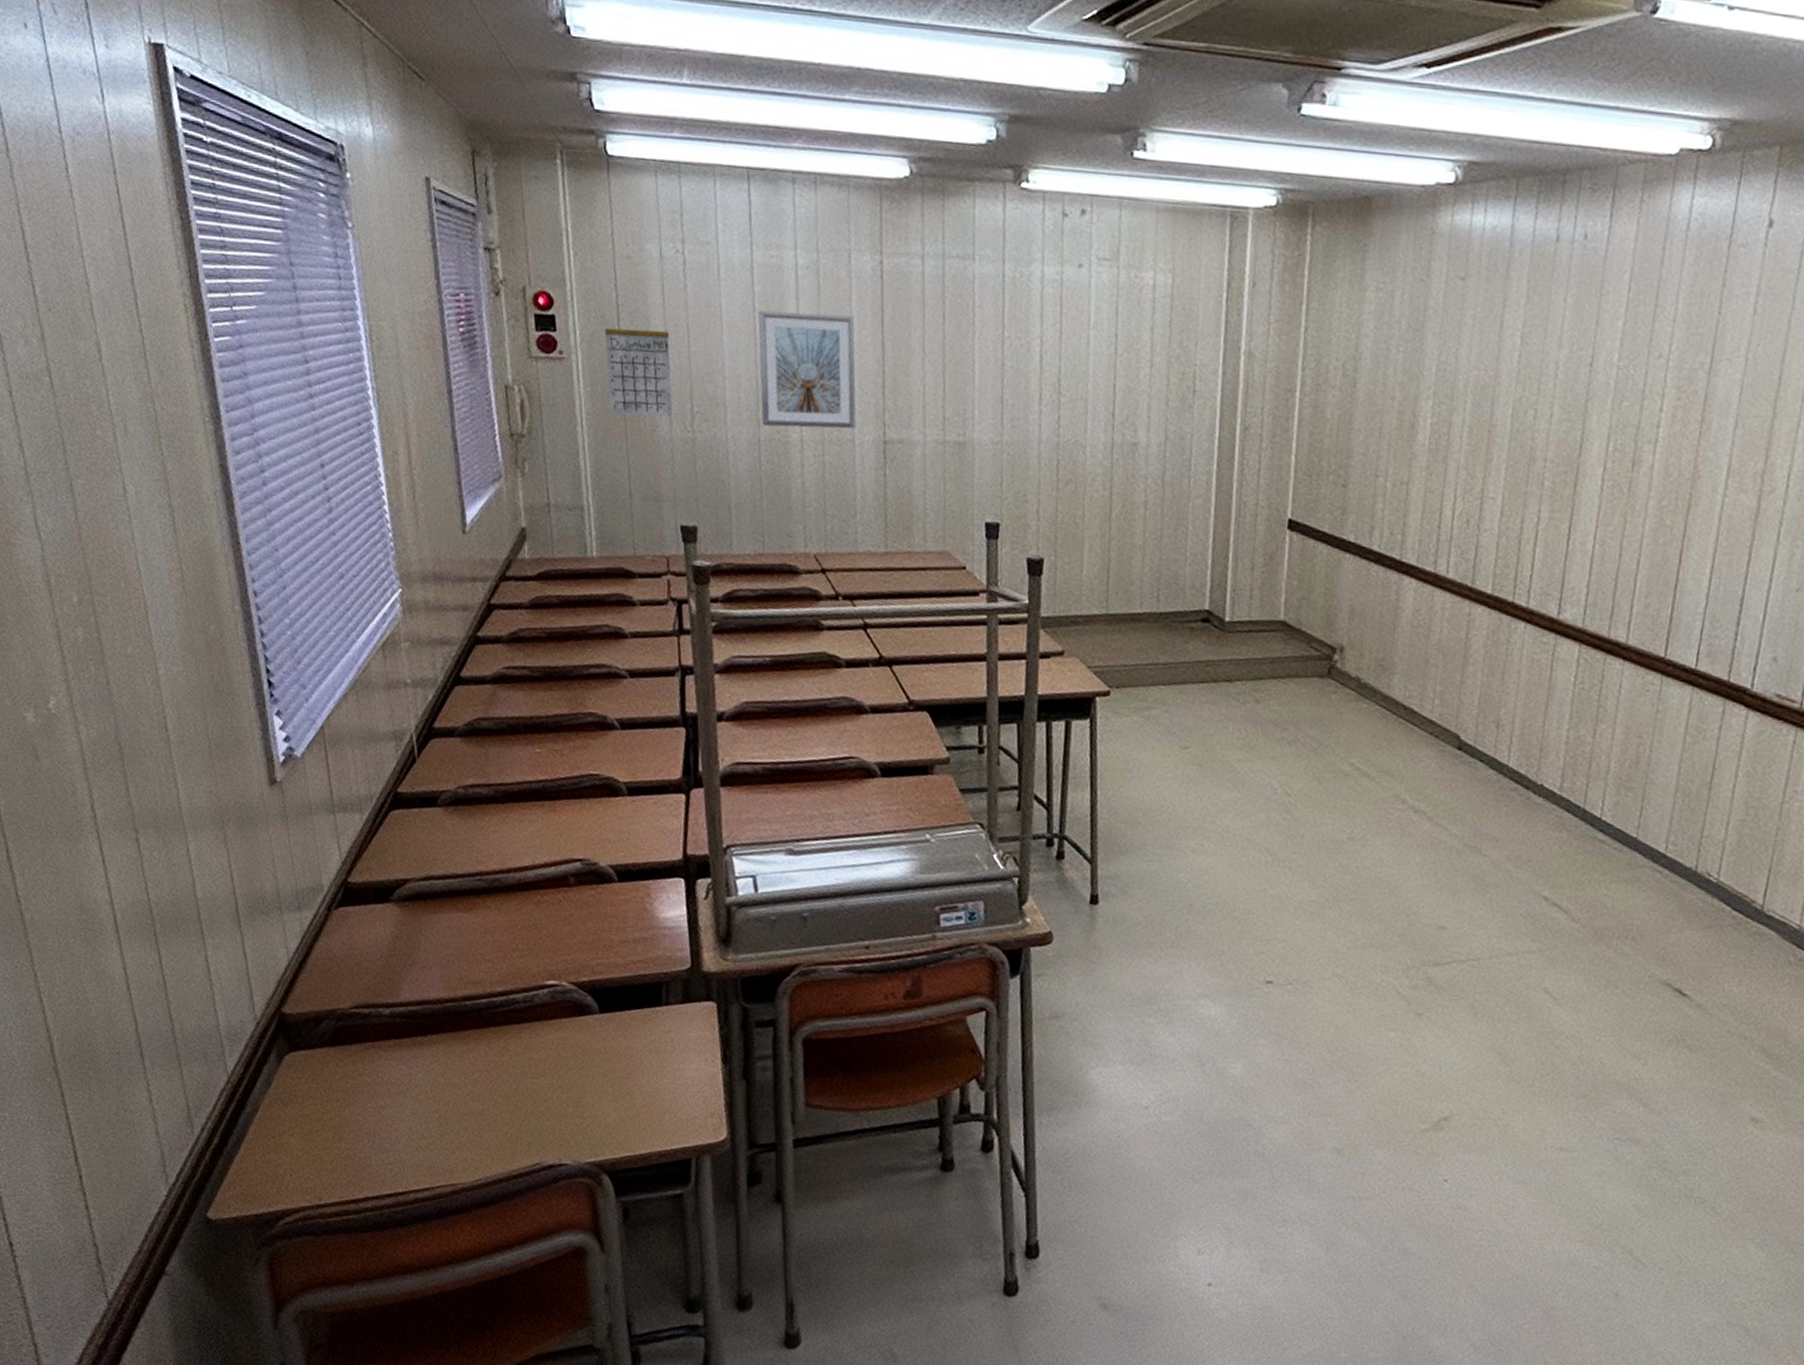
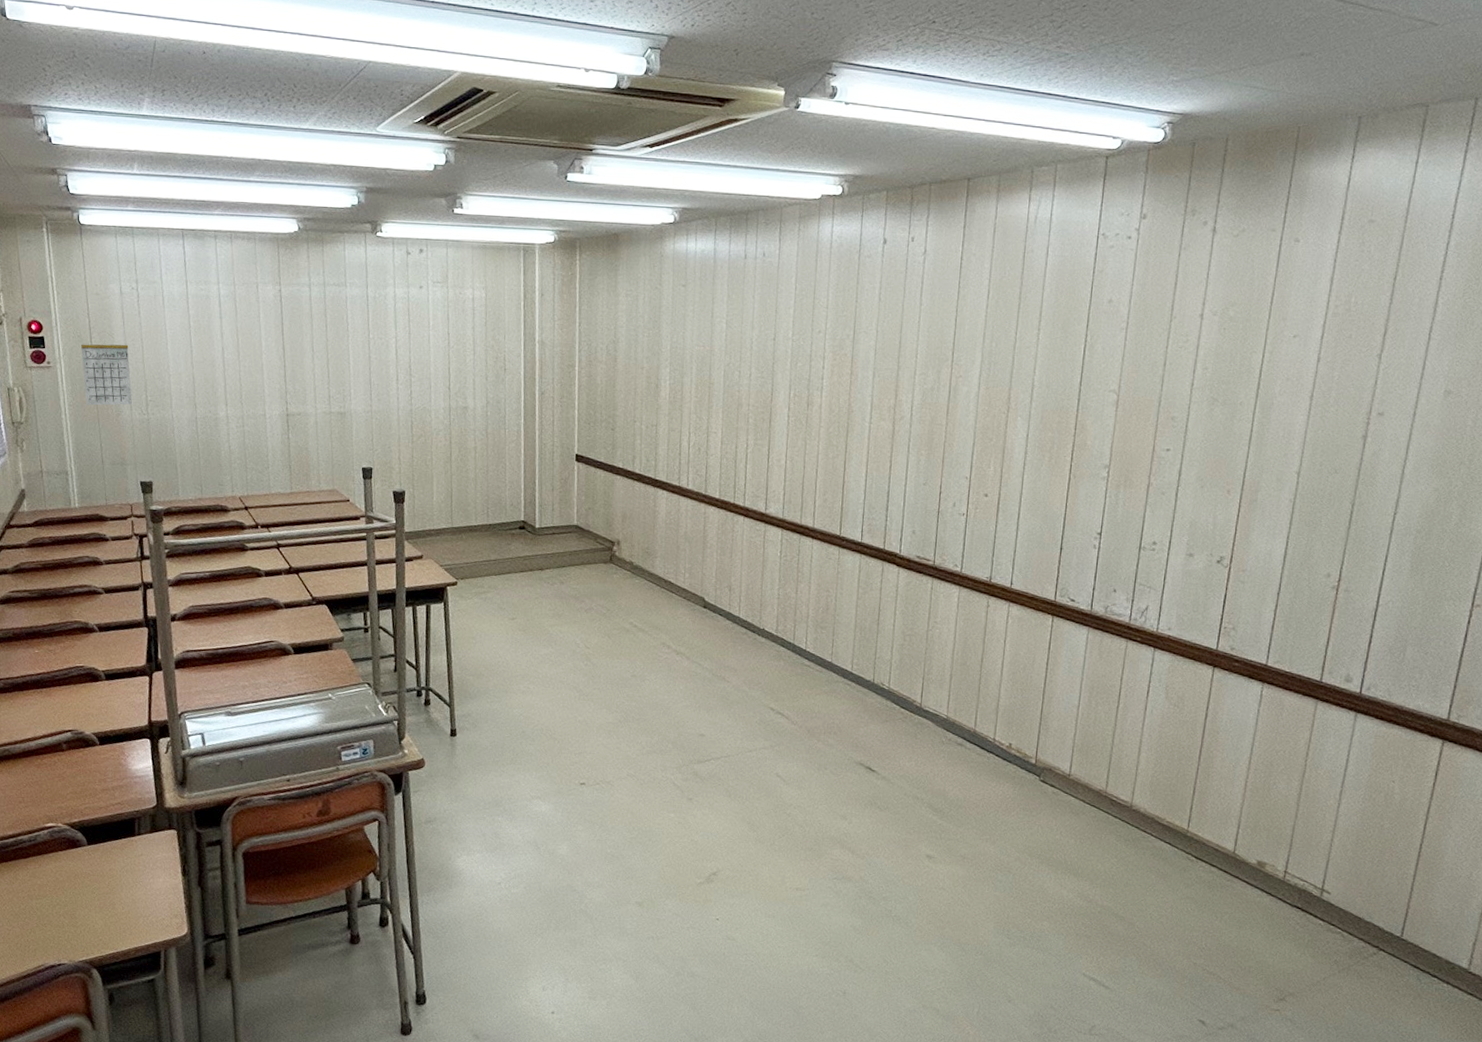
picture frame: present [758,310,856,429] -> none [193,327,266,408]

